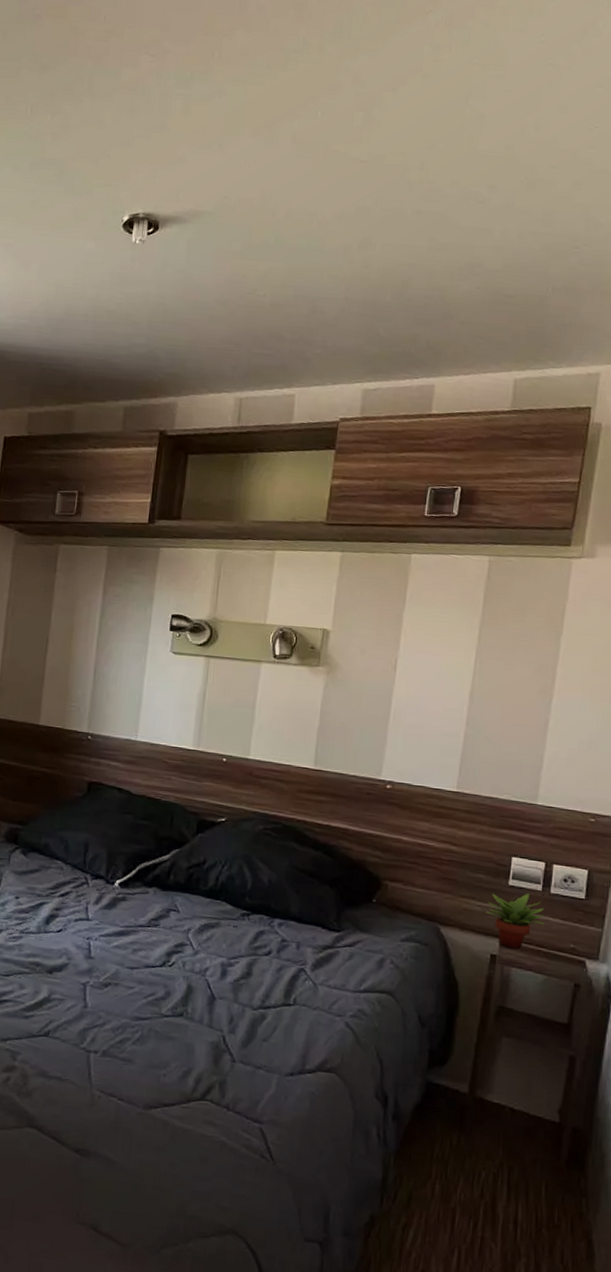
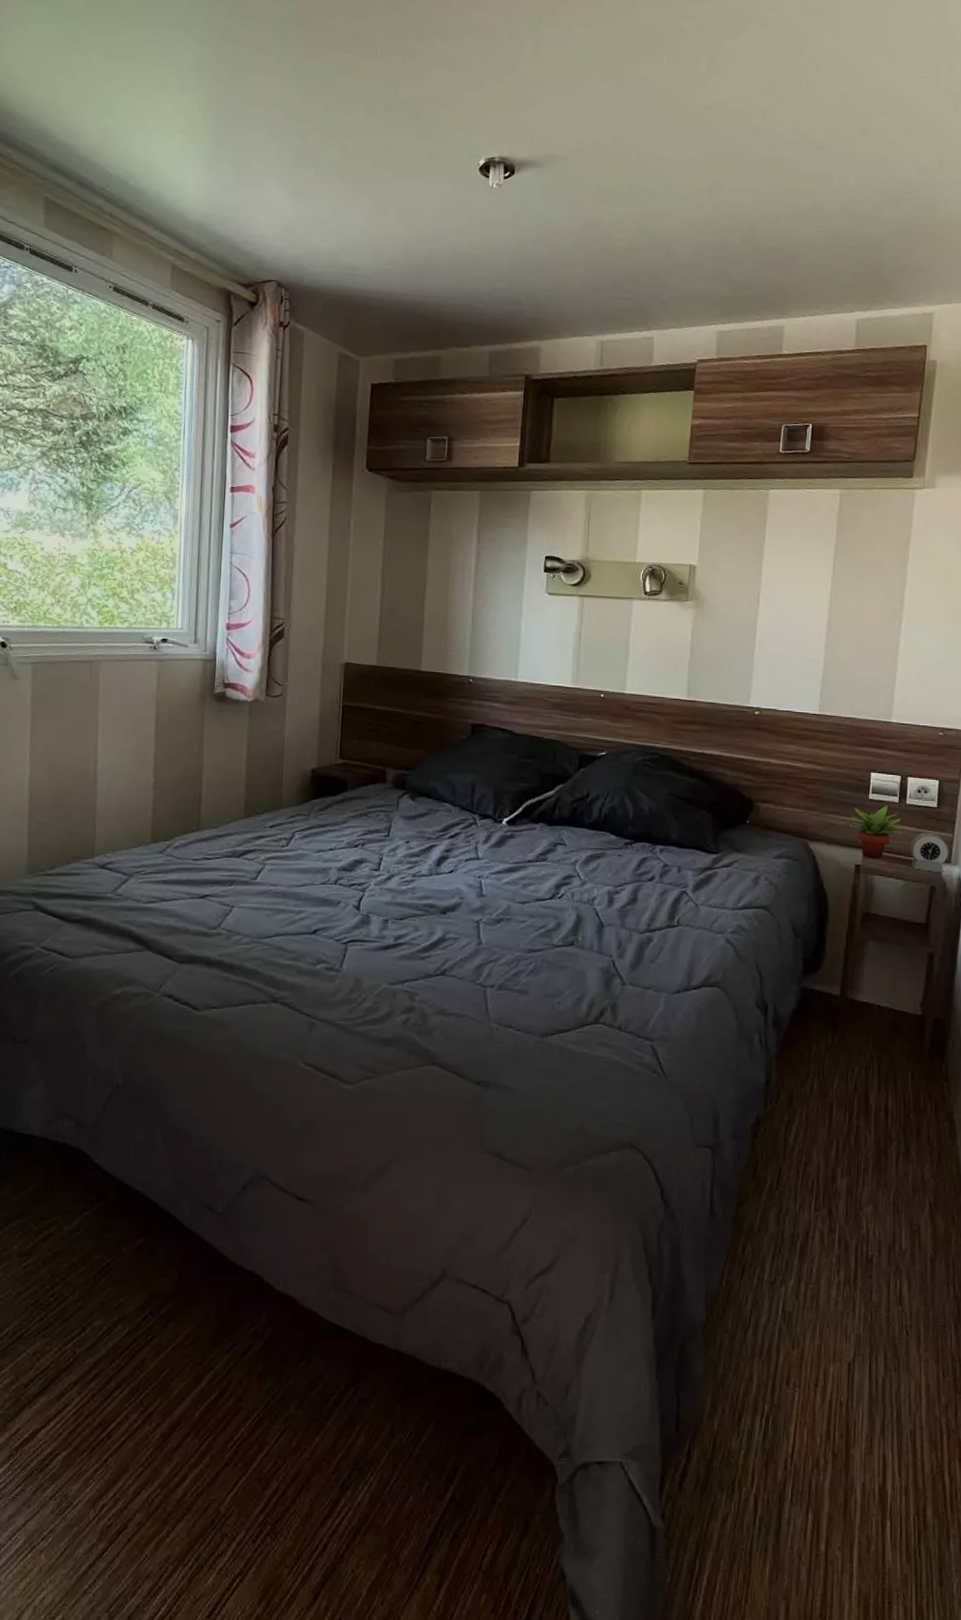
alarm clock: none [552,925,597,969] -> present [910,833,949,872]

